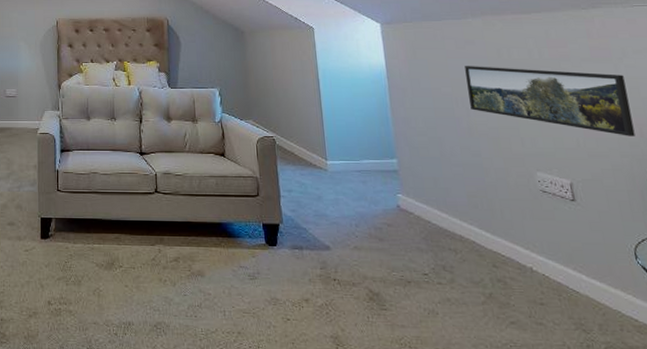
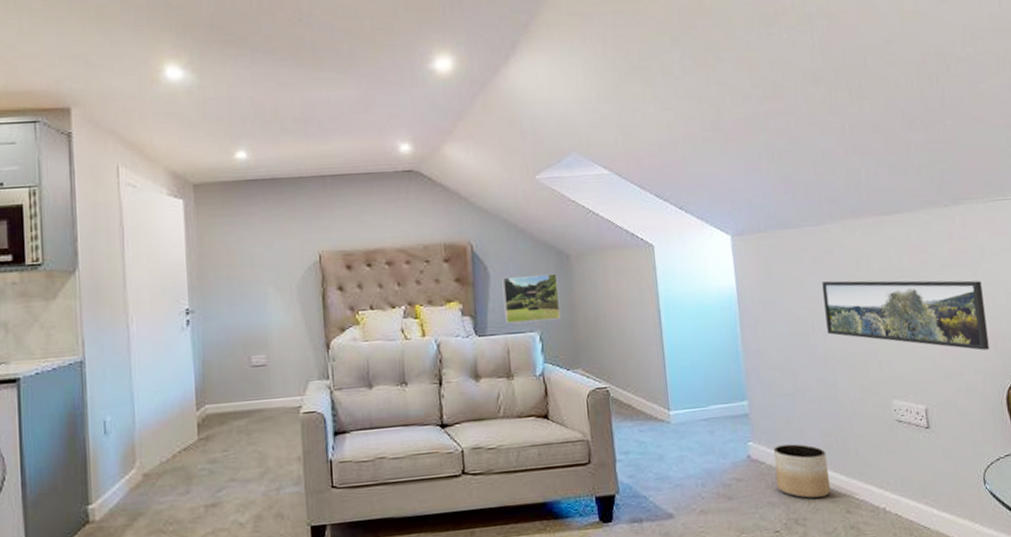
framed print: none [190,45,237,81] -> present [502,273,561,324]
planter: none [421,200,476,251] -> present [773,444,830,499]

